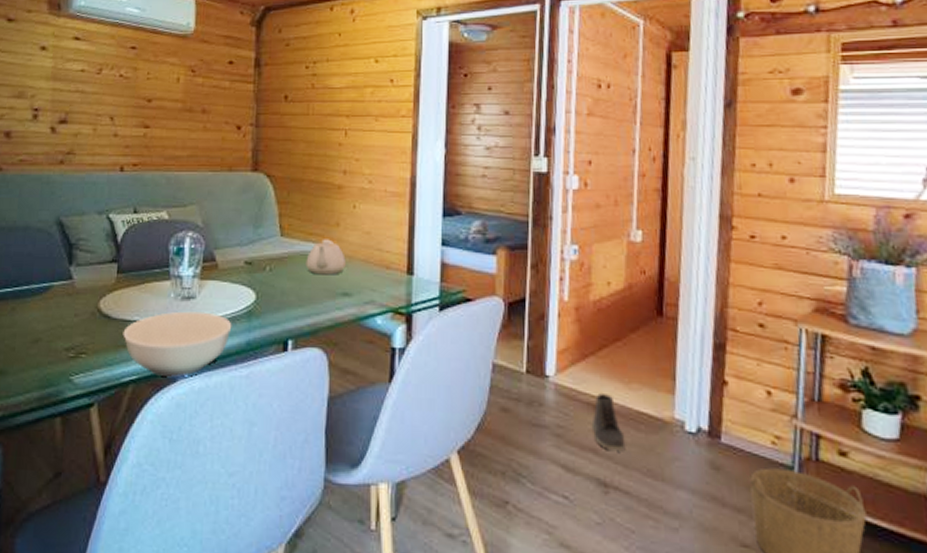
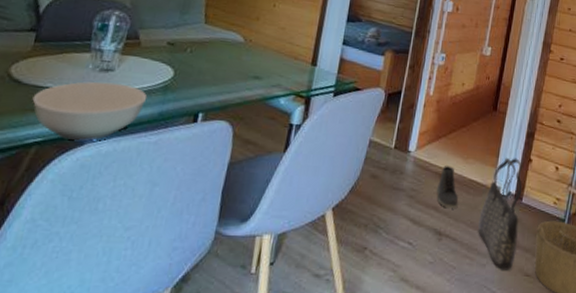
teapot: present [306,239,346,275] -> none [224,29,261,61]
tote bag: none [659,380,723,538] -> present [478,157,523,270]

